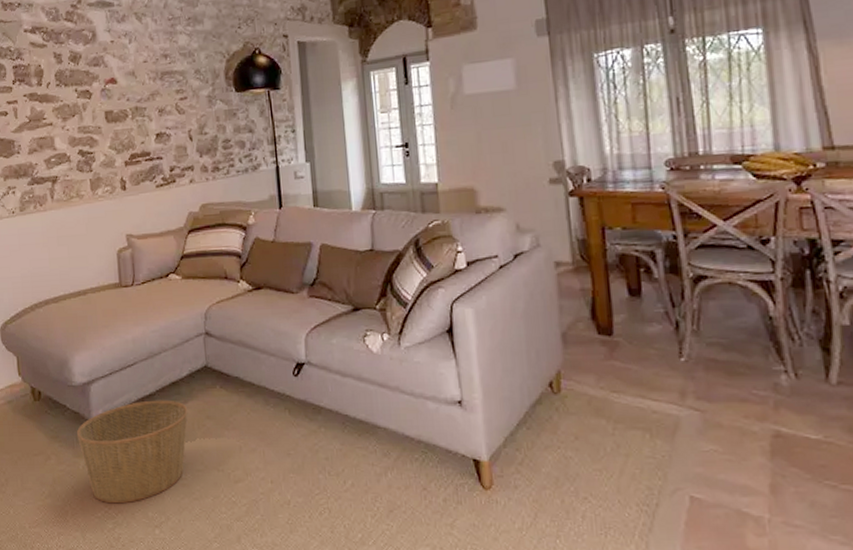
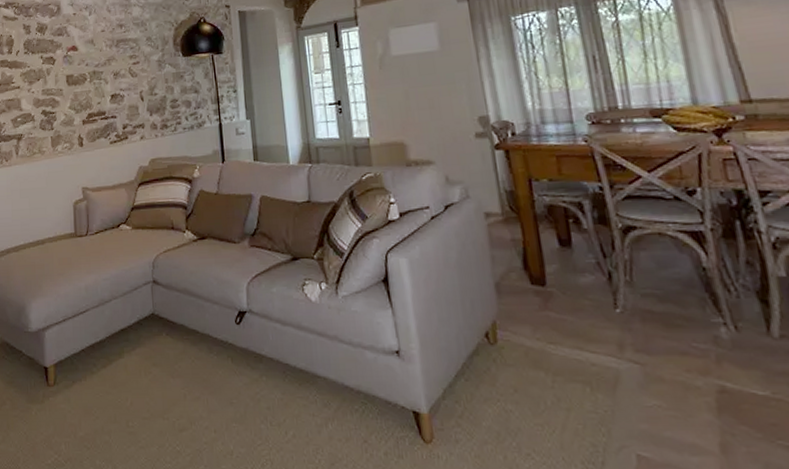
basket: present [76,400,188,504] -> none [30,346,136,451]

